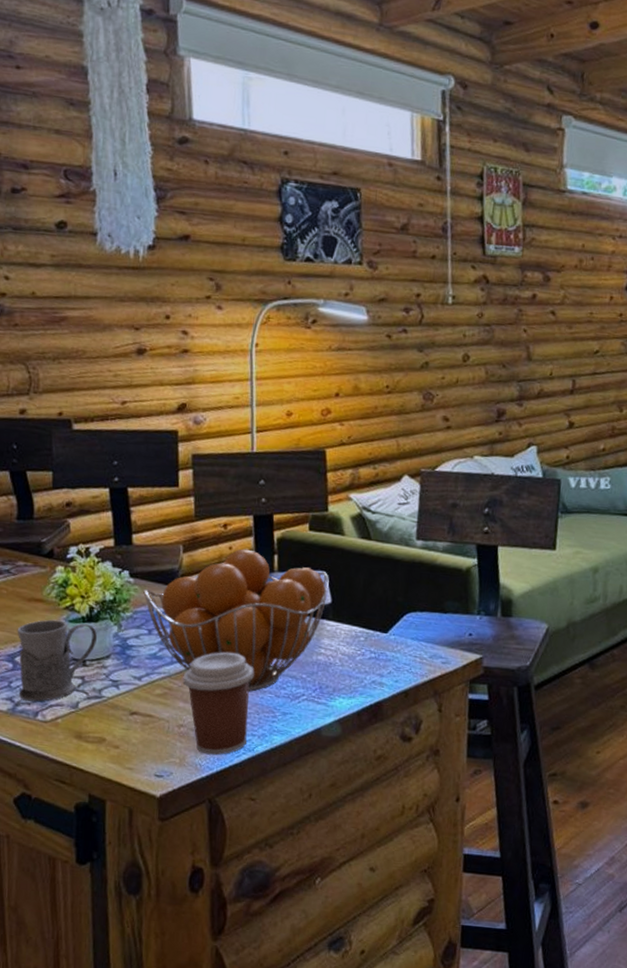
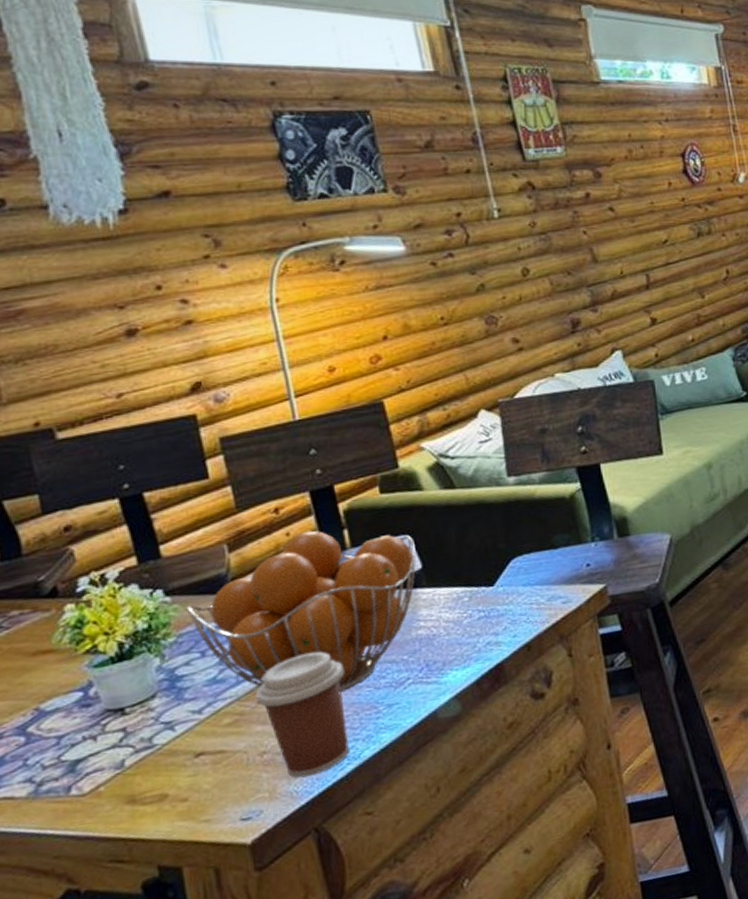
mug: present [17,619,97,702] -> none [23,664,135,777]

